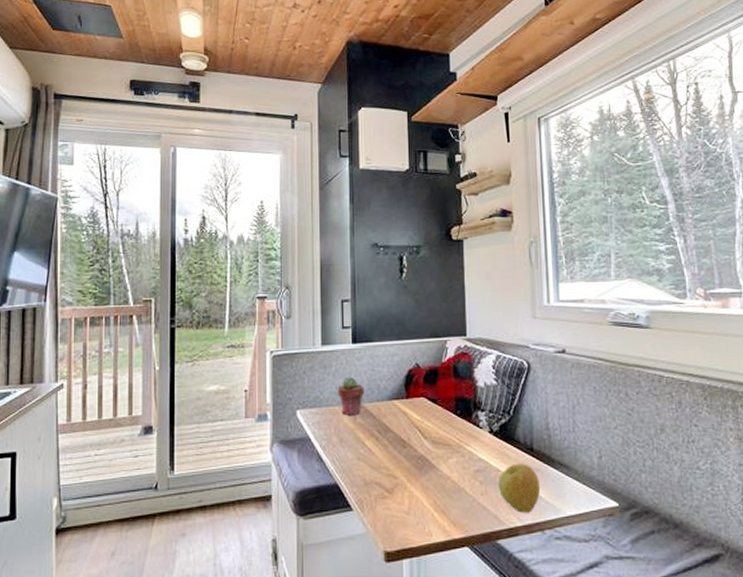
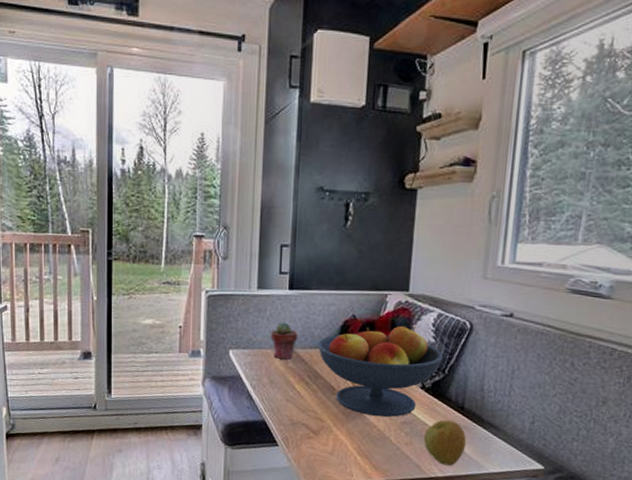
fruit bowl: none [384,370,506,467] -> present [317,325,443,417]

